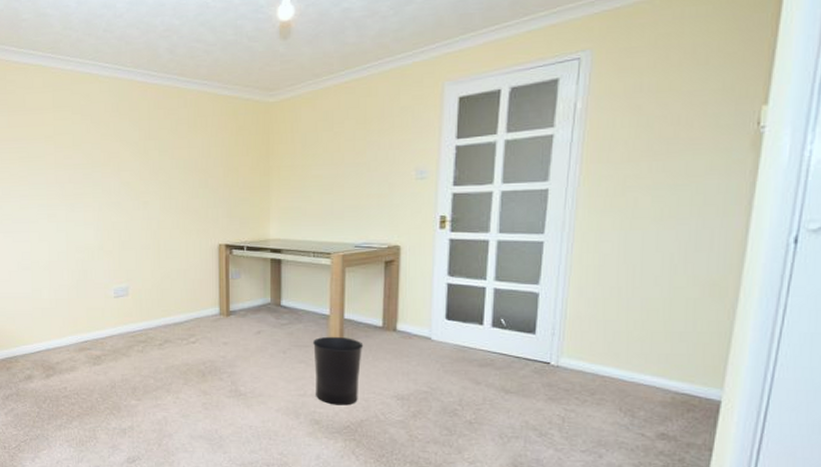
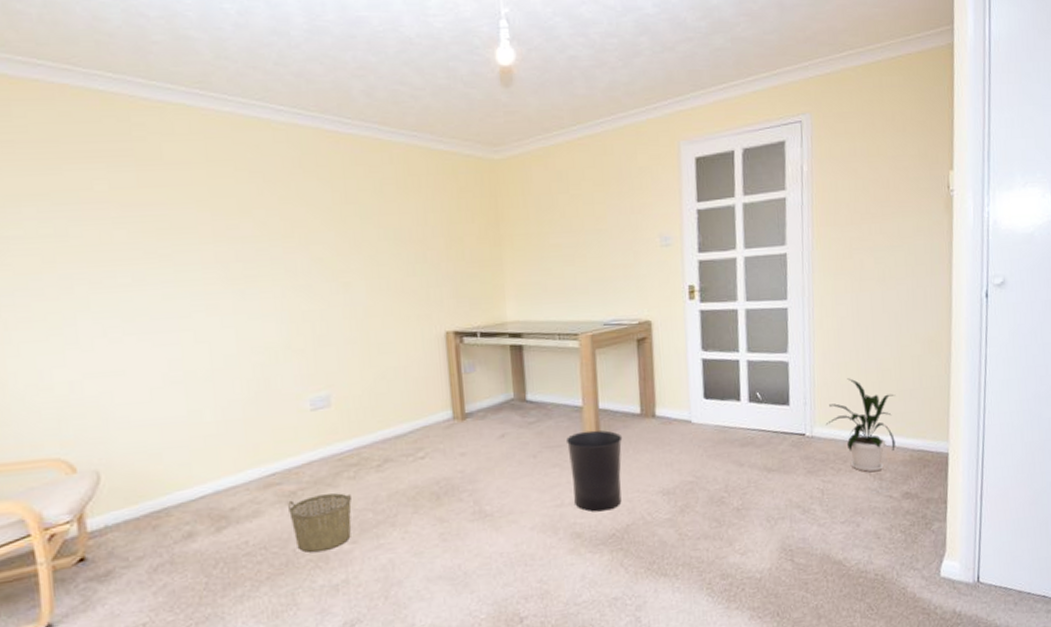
basket: none [95,361,139,403] -> present [288,493,352,553]
house plant: none [574,314,661,409] -> present [825,378,896,473]

